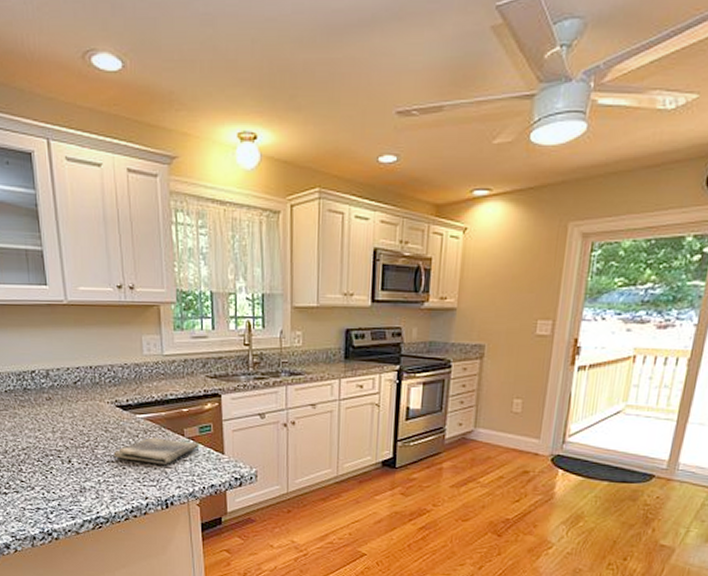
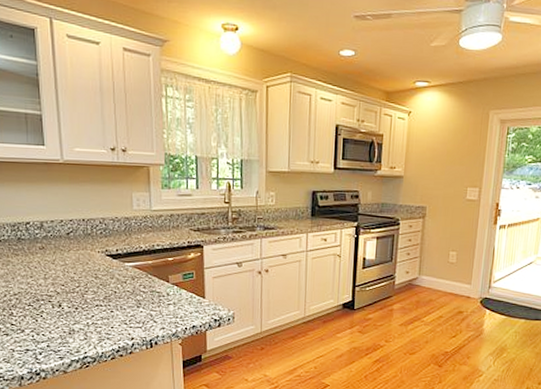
dish towel: present [114,437,198,464] -> none [103,283,182,308]

